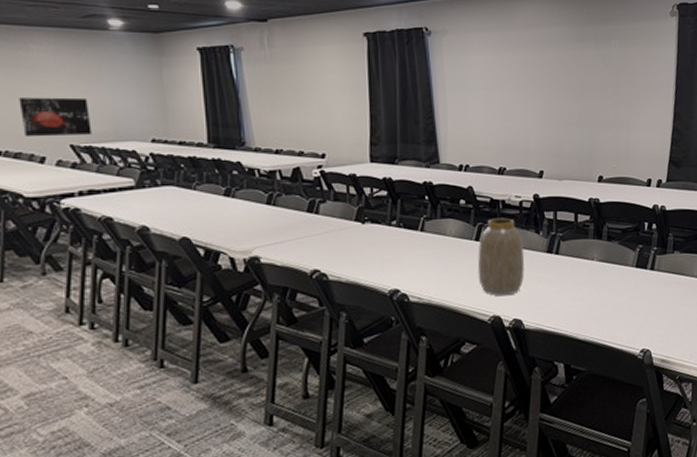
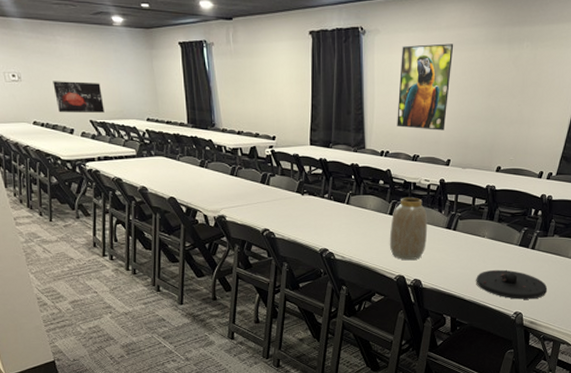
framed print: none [475,43,535,139] -> present [397,43,454,131]
plate: none [589,297,676,334] -> present [476,269,548,299]

